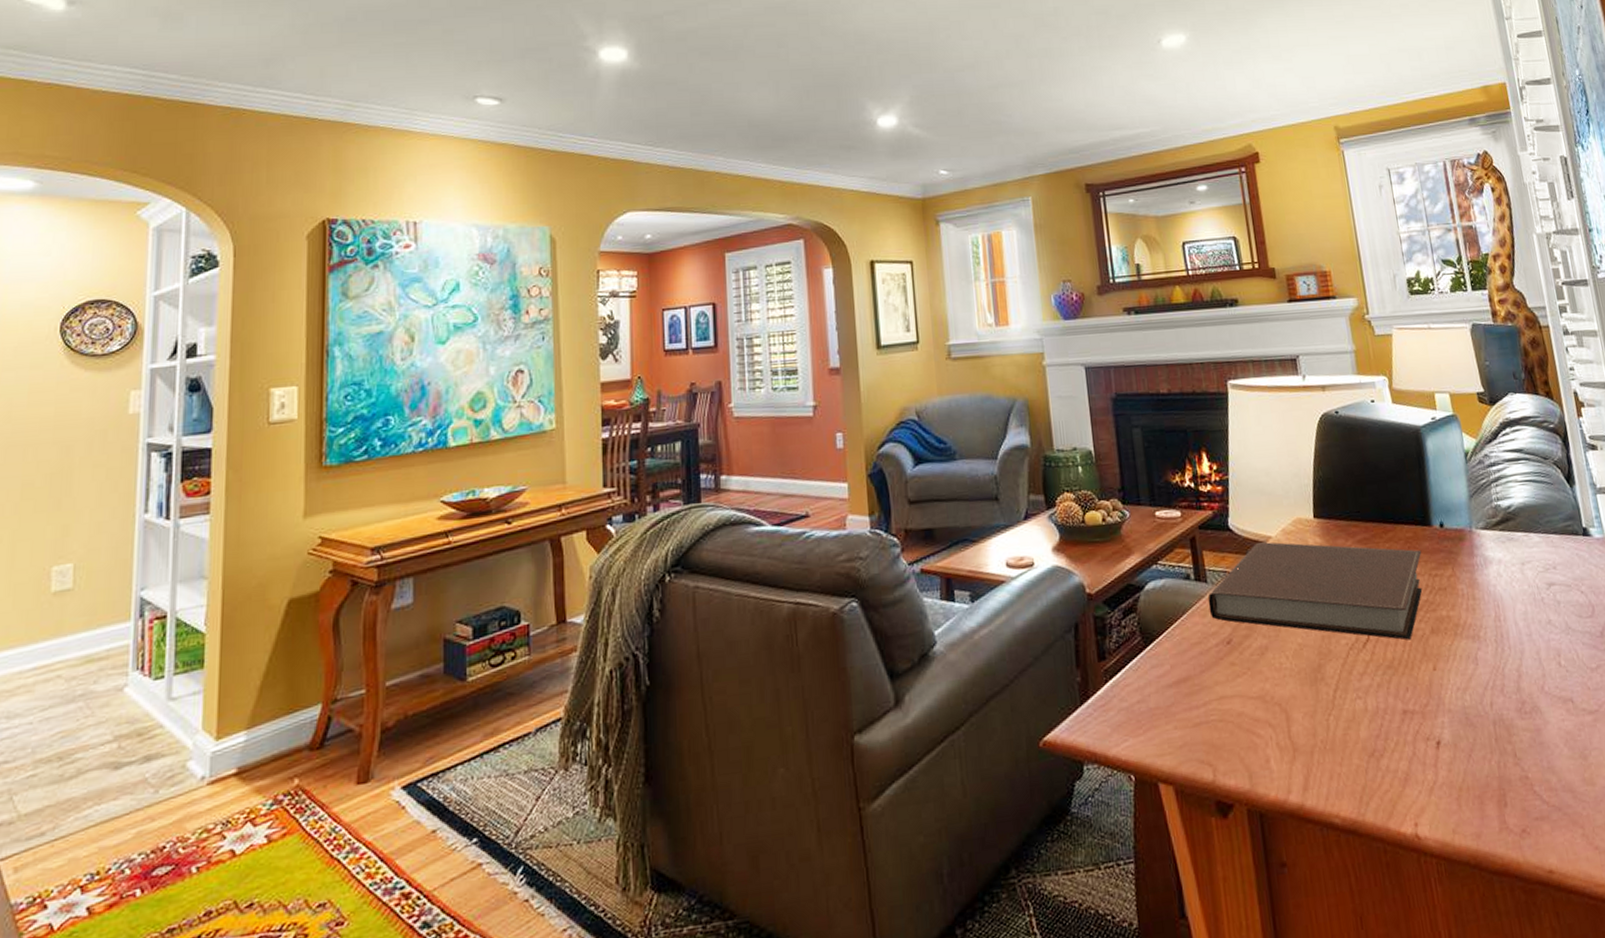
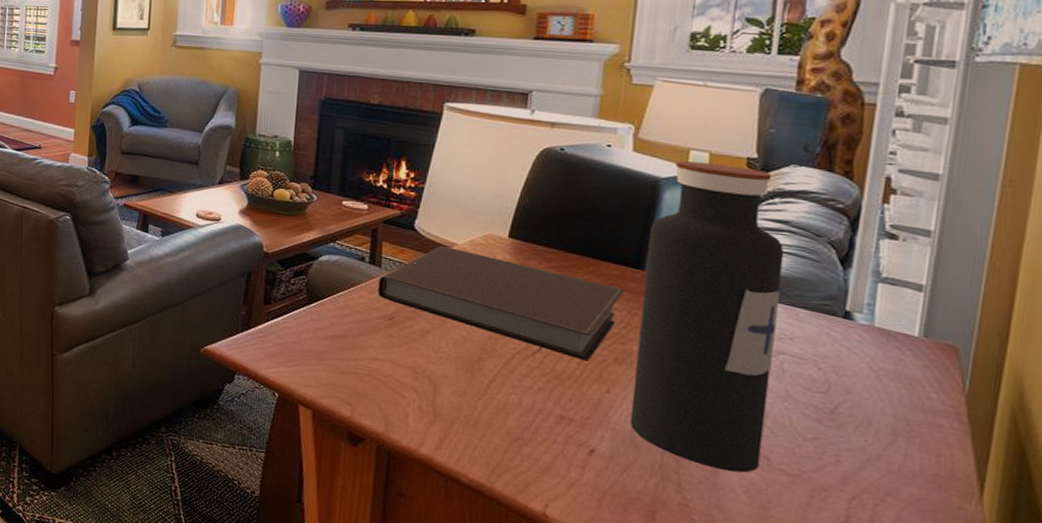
water bottle: none [1424,402,1568,727] -> present [630,161,785,473]

